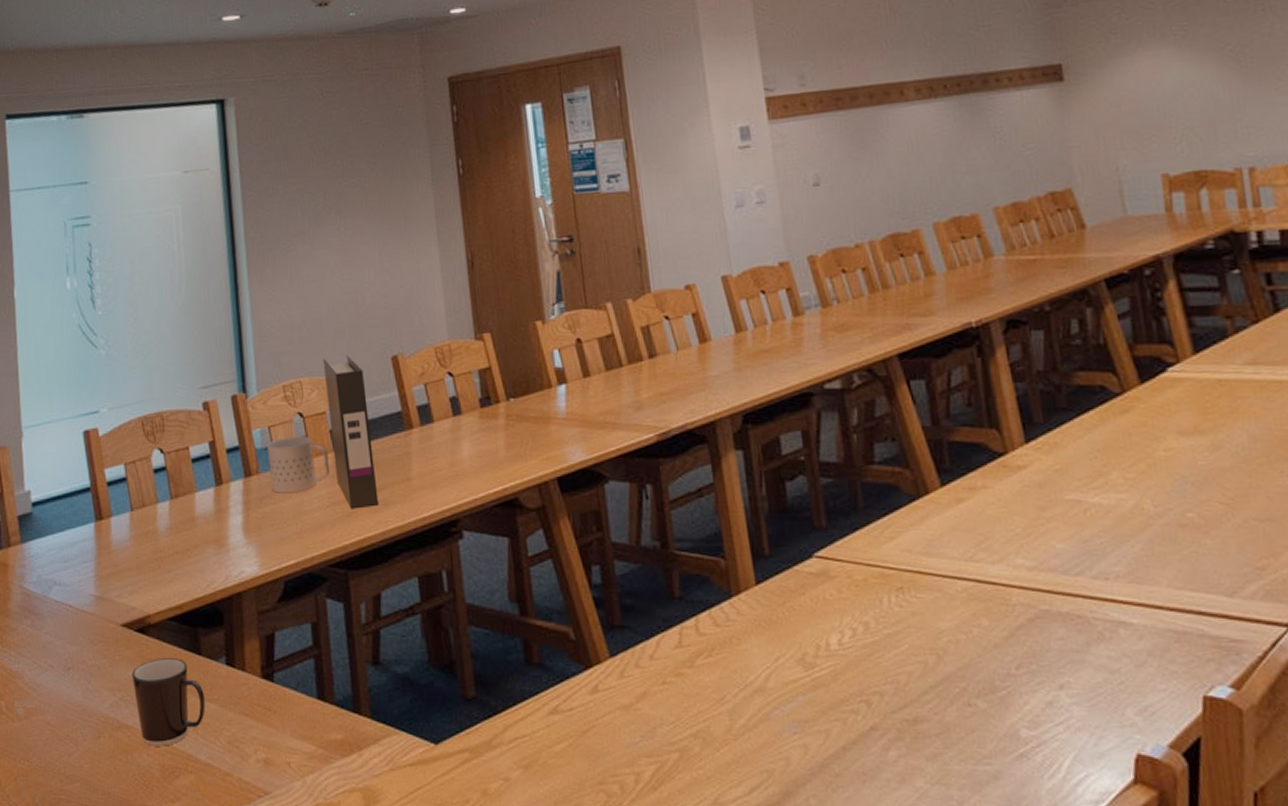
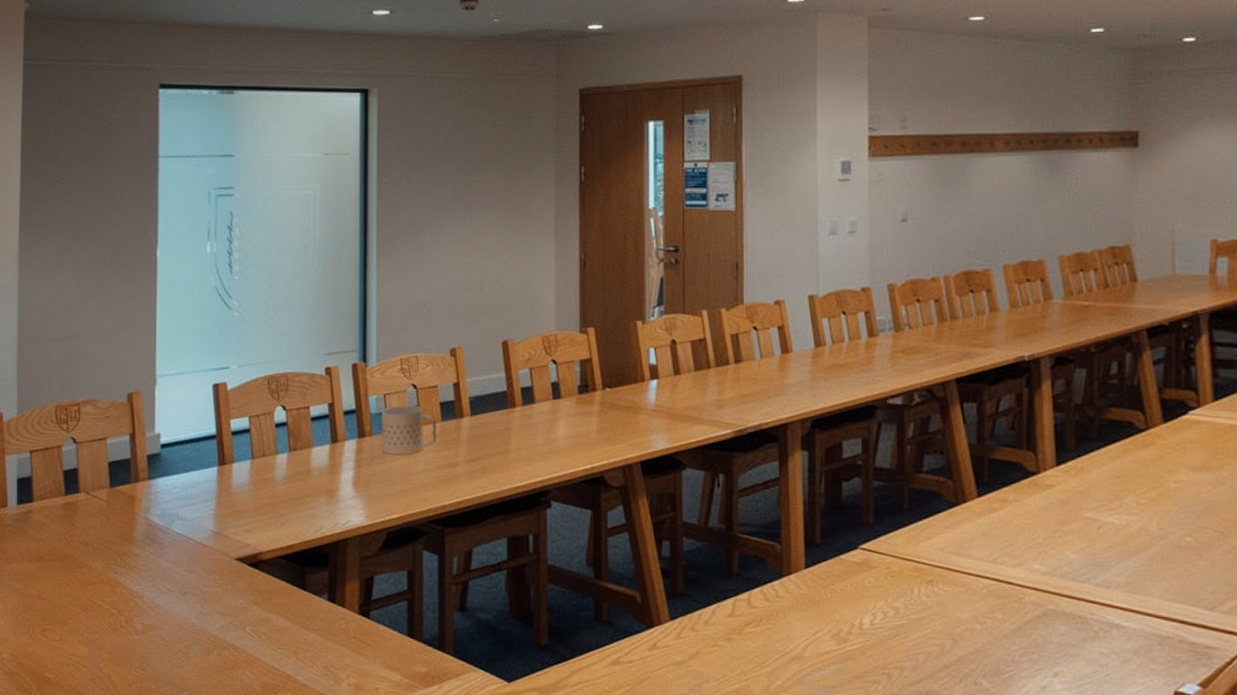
mug: present [131,658,206,747] -> none [242,590,306,667]
binder: present [322,356,379,509] -> none [439,337,478,474]

